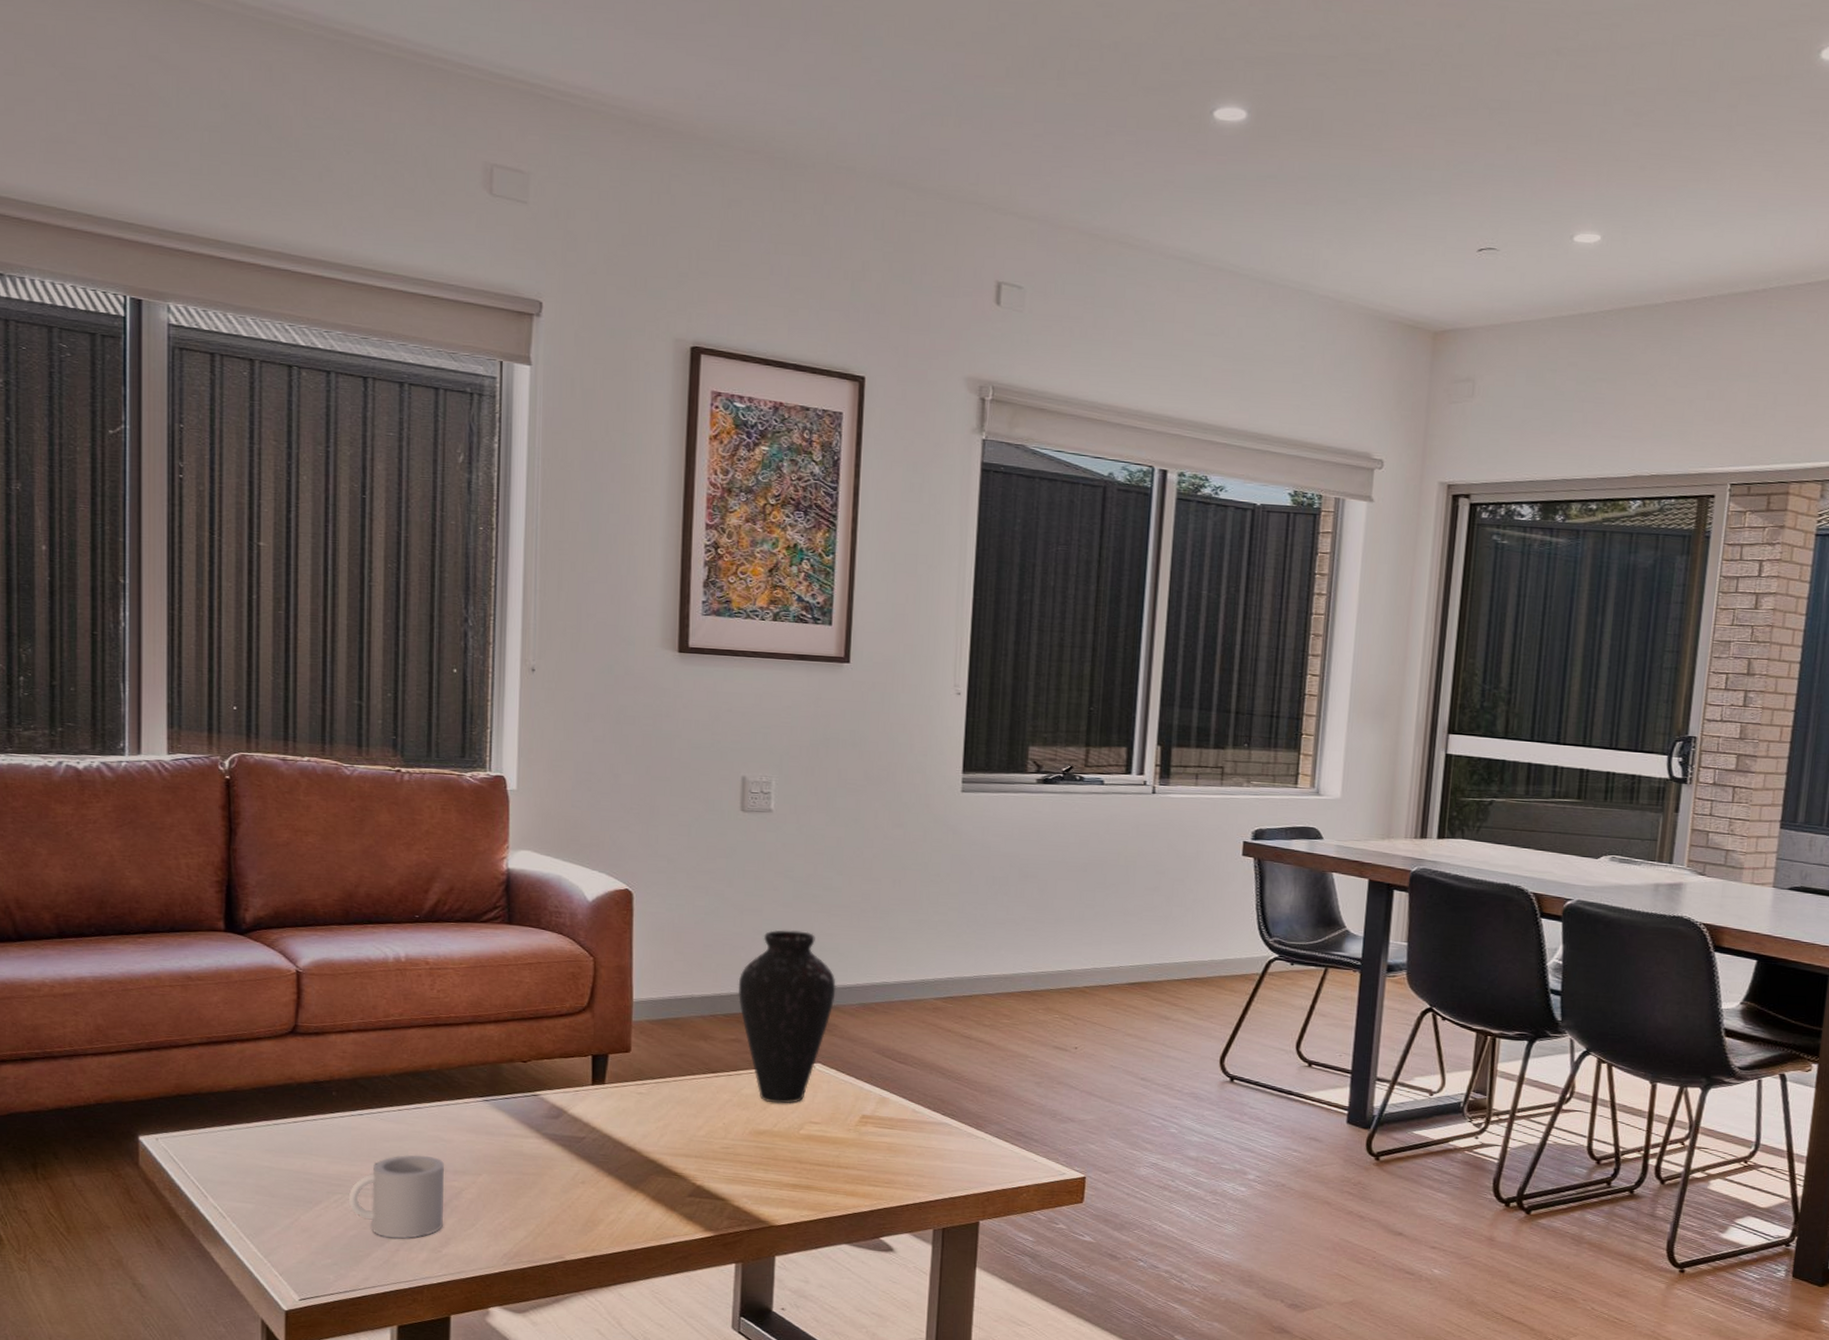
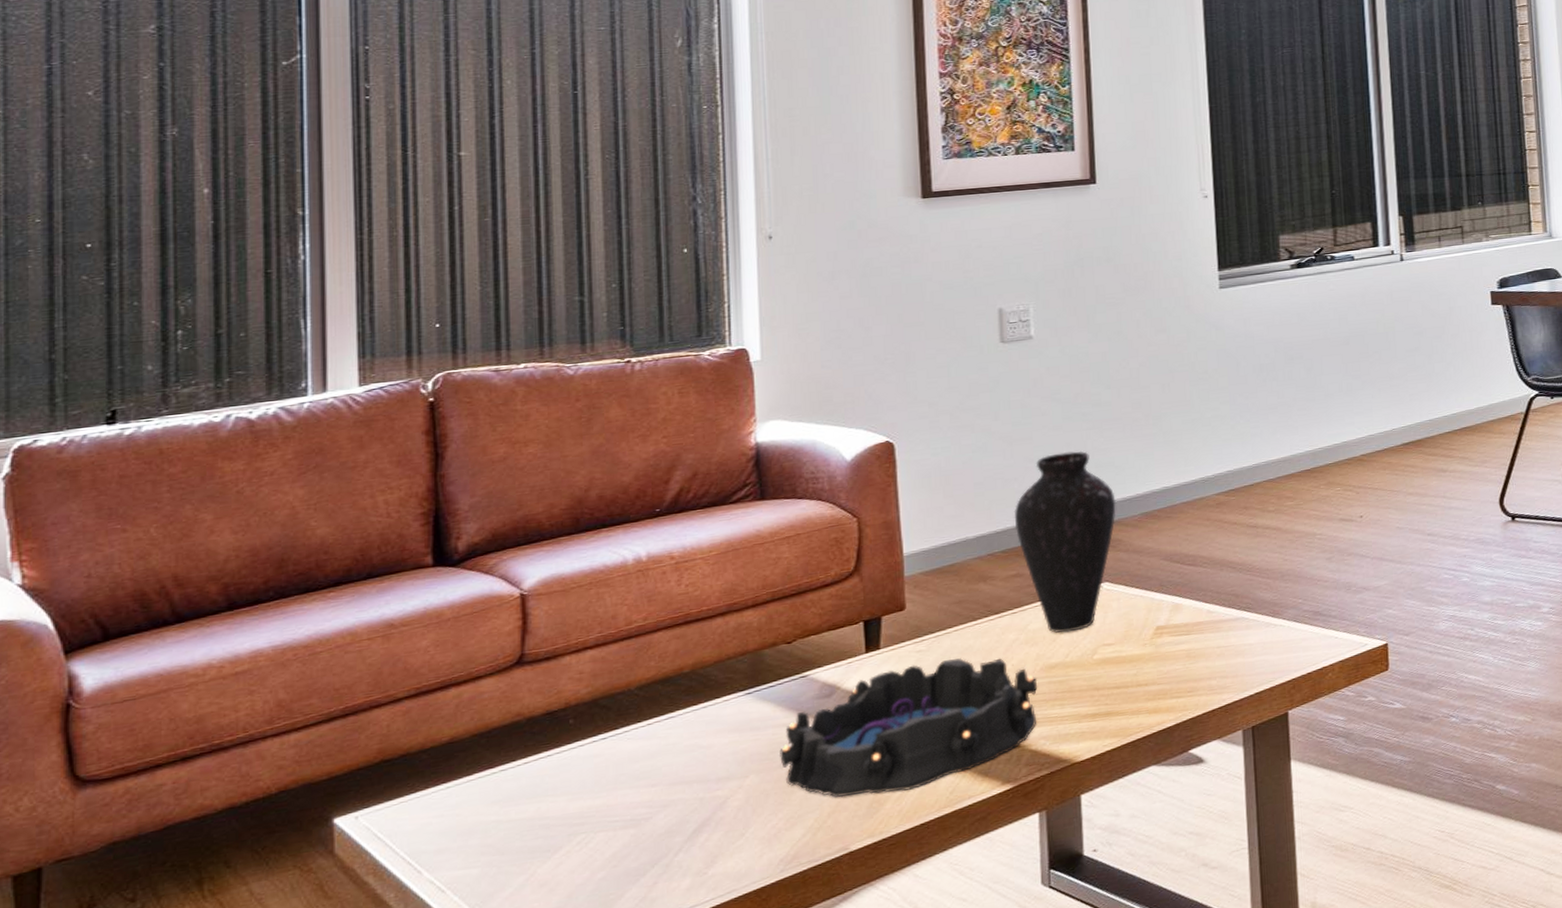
mug: present [348,1154,445,1239] -> none [593,768,707,872]
decorative bowl: none [510,1105,746,1218] -> present [779,658,1038,798]

